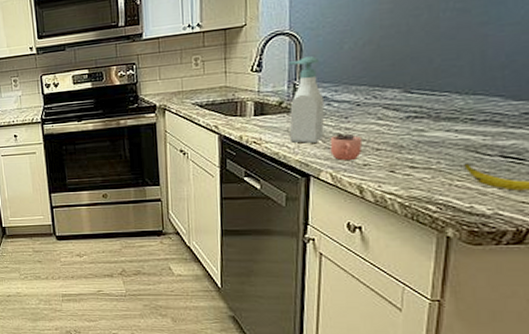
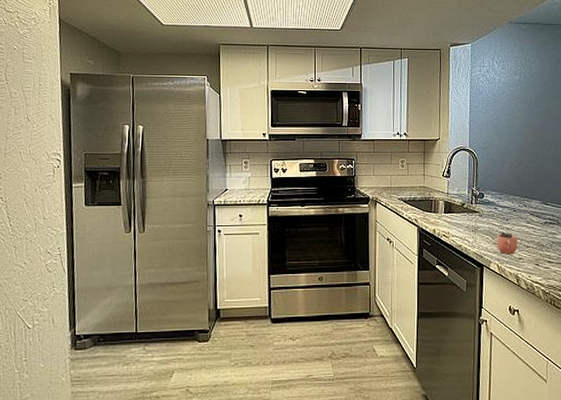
soap bottle: present [289,56,325,143] -> none [469,170,493,239]

